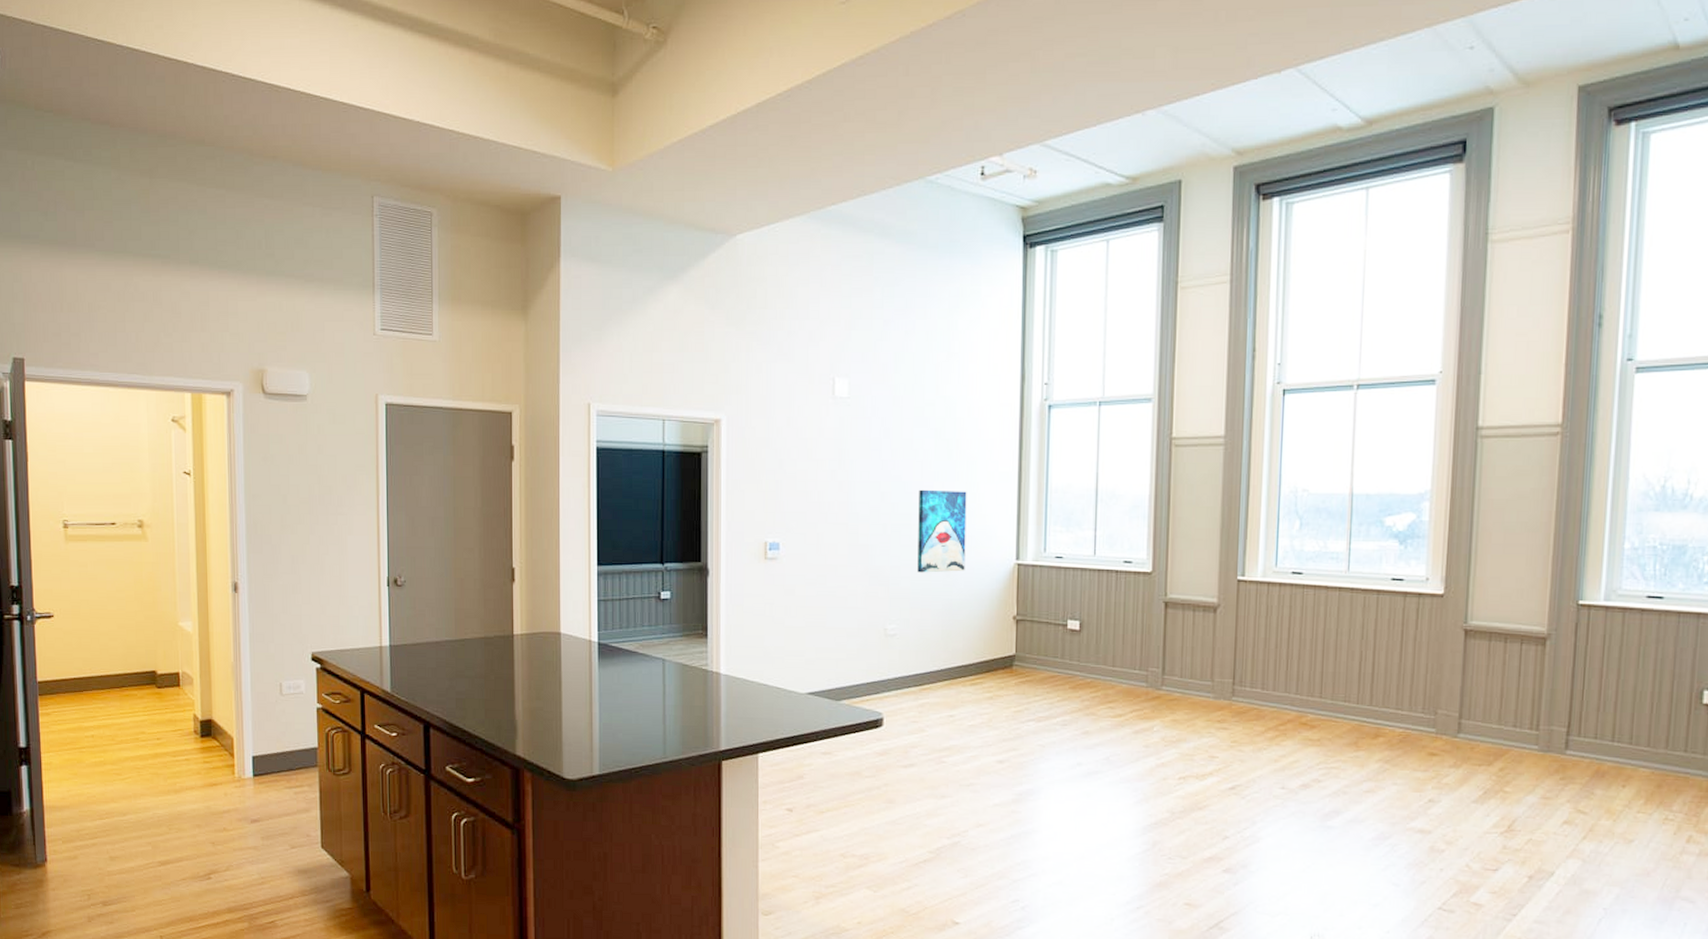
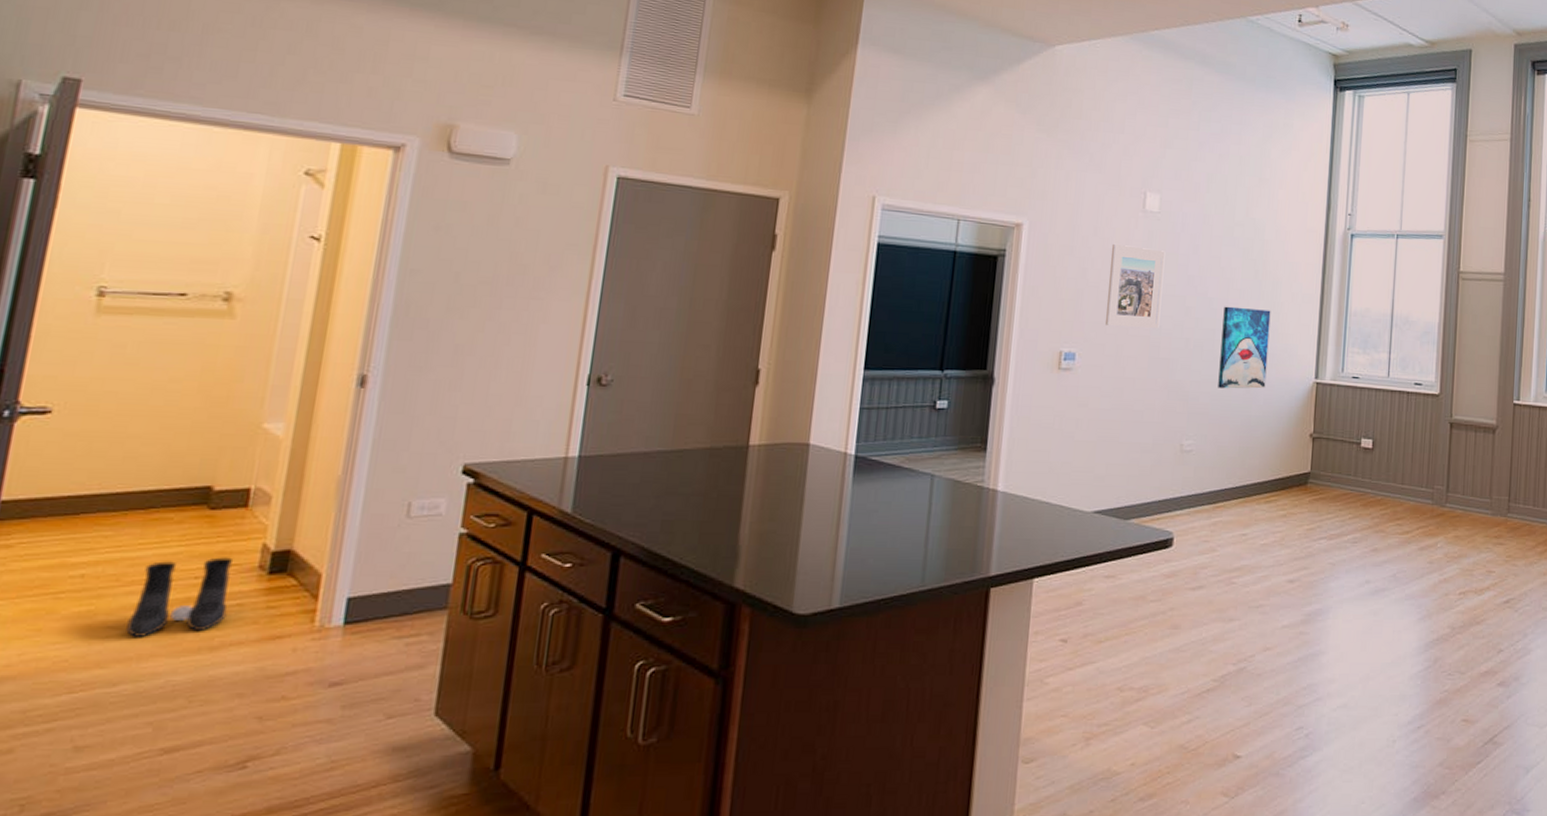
boots: none [124,724,181,781] -> present [126,557,234,637]
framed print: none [804,432,858,515] -> present [1105,243,1166,328]

